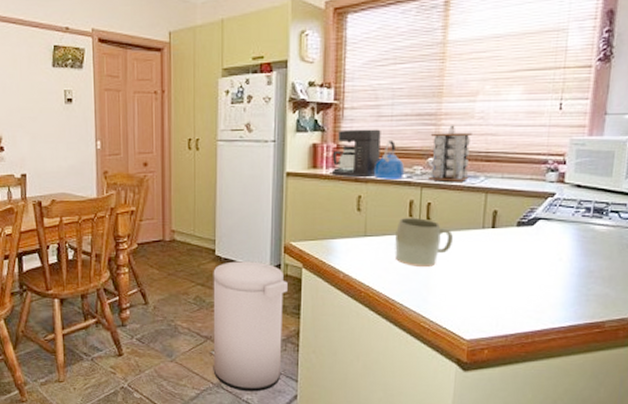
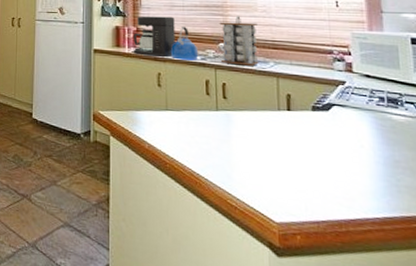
pedal bin: present [209,261,288,392] -> none [25,125,97,256]
mug: present [394,217,454,267] -> none [195,95,251,144]

